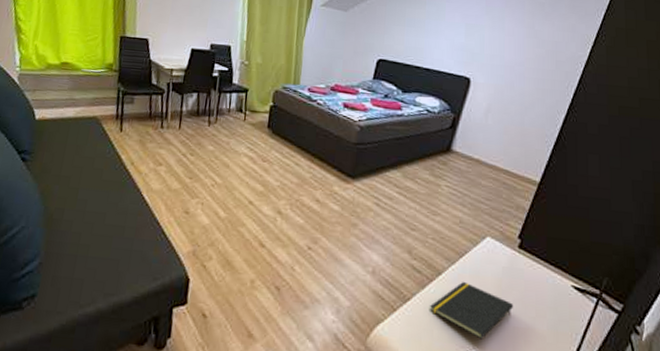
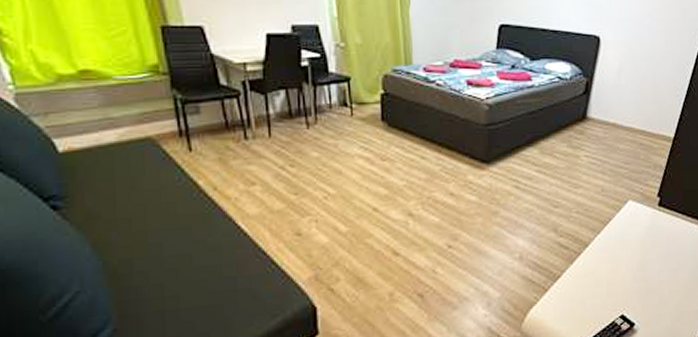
notepad: present [430,281,513,340] -> none [580,248,657,300]

